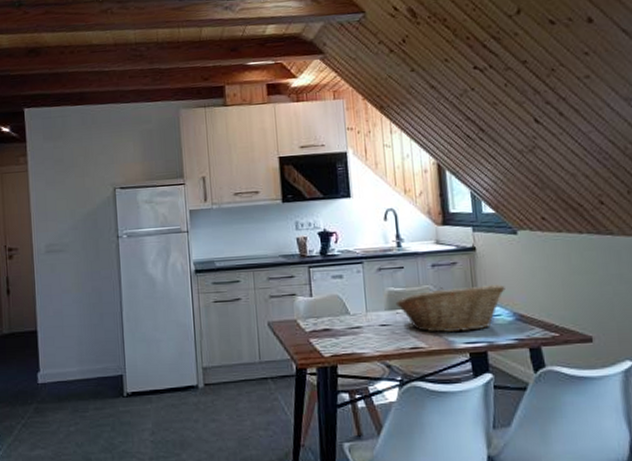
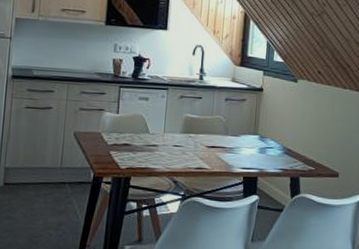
fruit basket: present [395,284,505,333] -> none [190,119,281,159]

